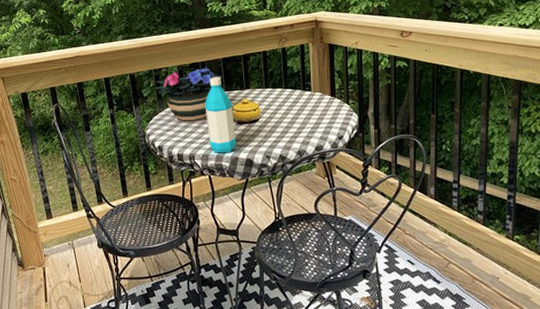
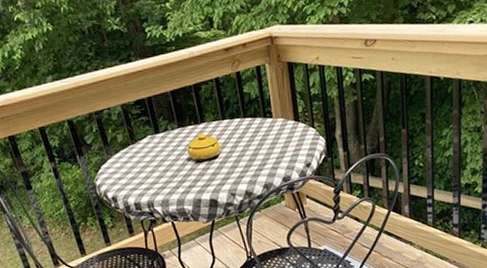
potted flower: present [155,67,224,122] -> none [98,103,175,168]
water bottle: present [205,77,237,153] -> none [157,112,198,197]

